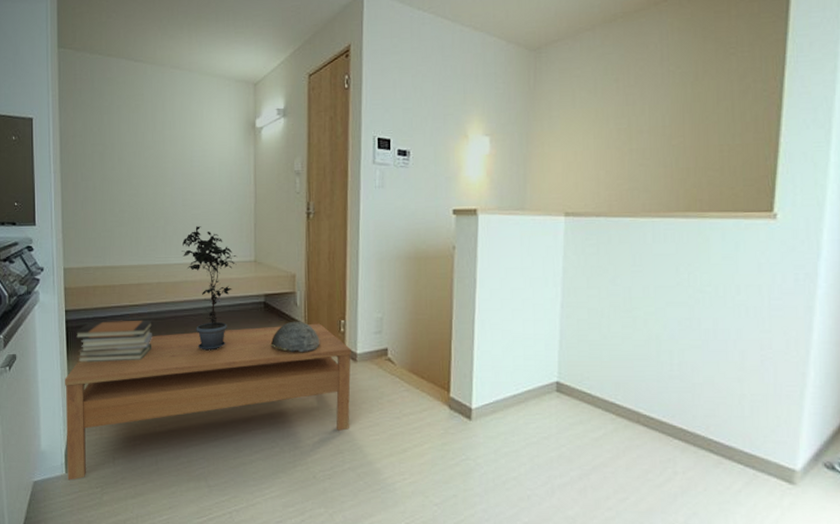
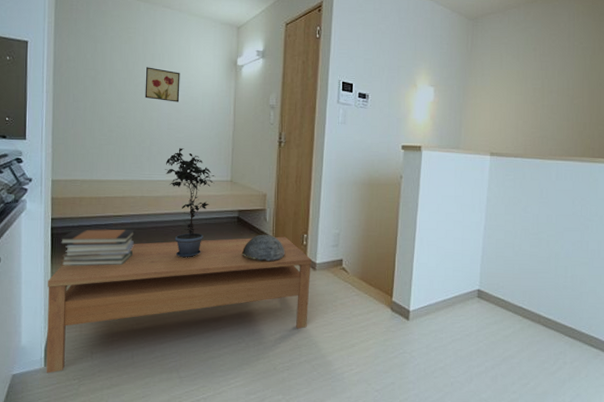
wall art: none [156,137,194,175] -> present [145,67,180,102]

